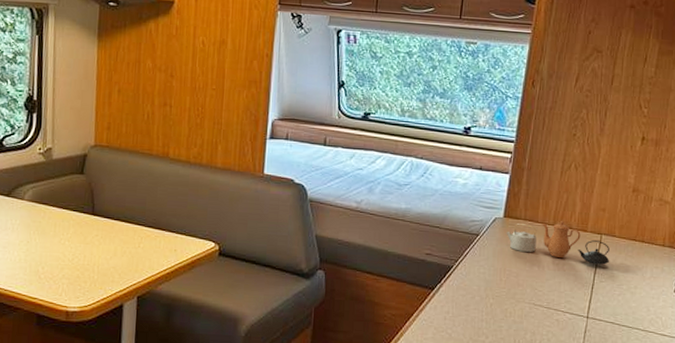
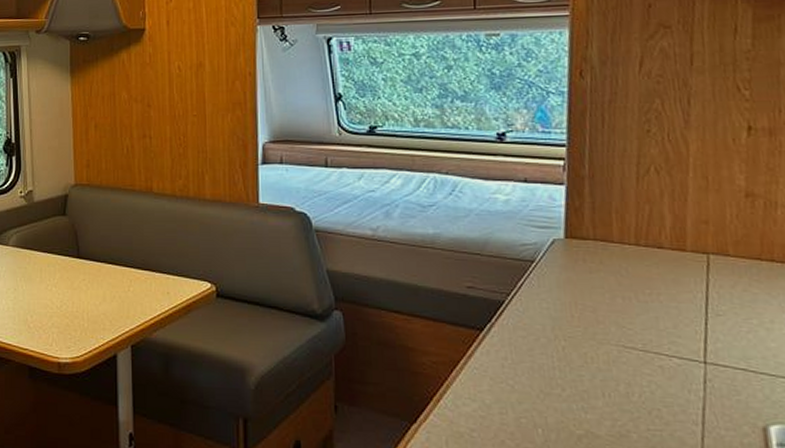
teapot: present [506,220,610,265] -> none [571,238,727,293]

